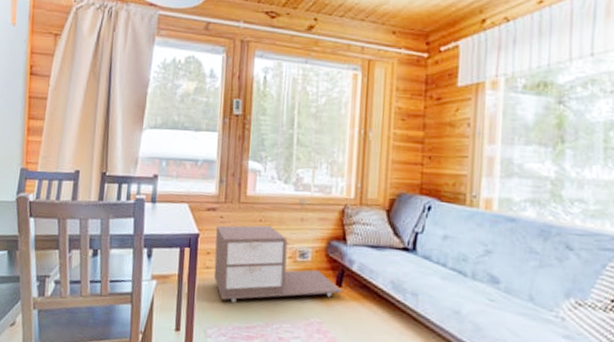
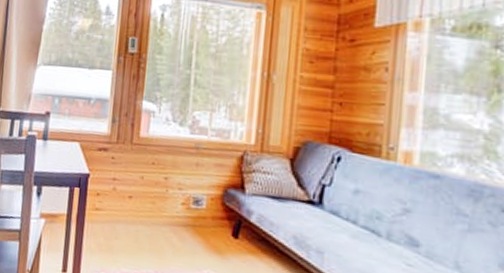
side table: present [214,225,342,302] -> none [103,166,239,249]

